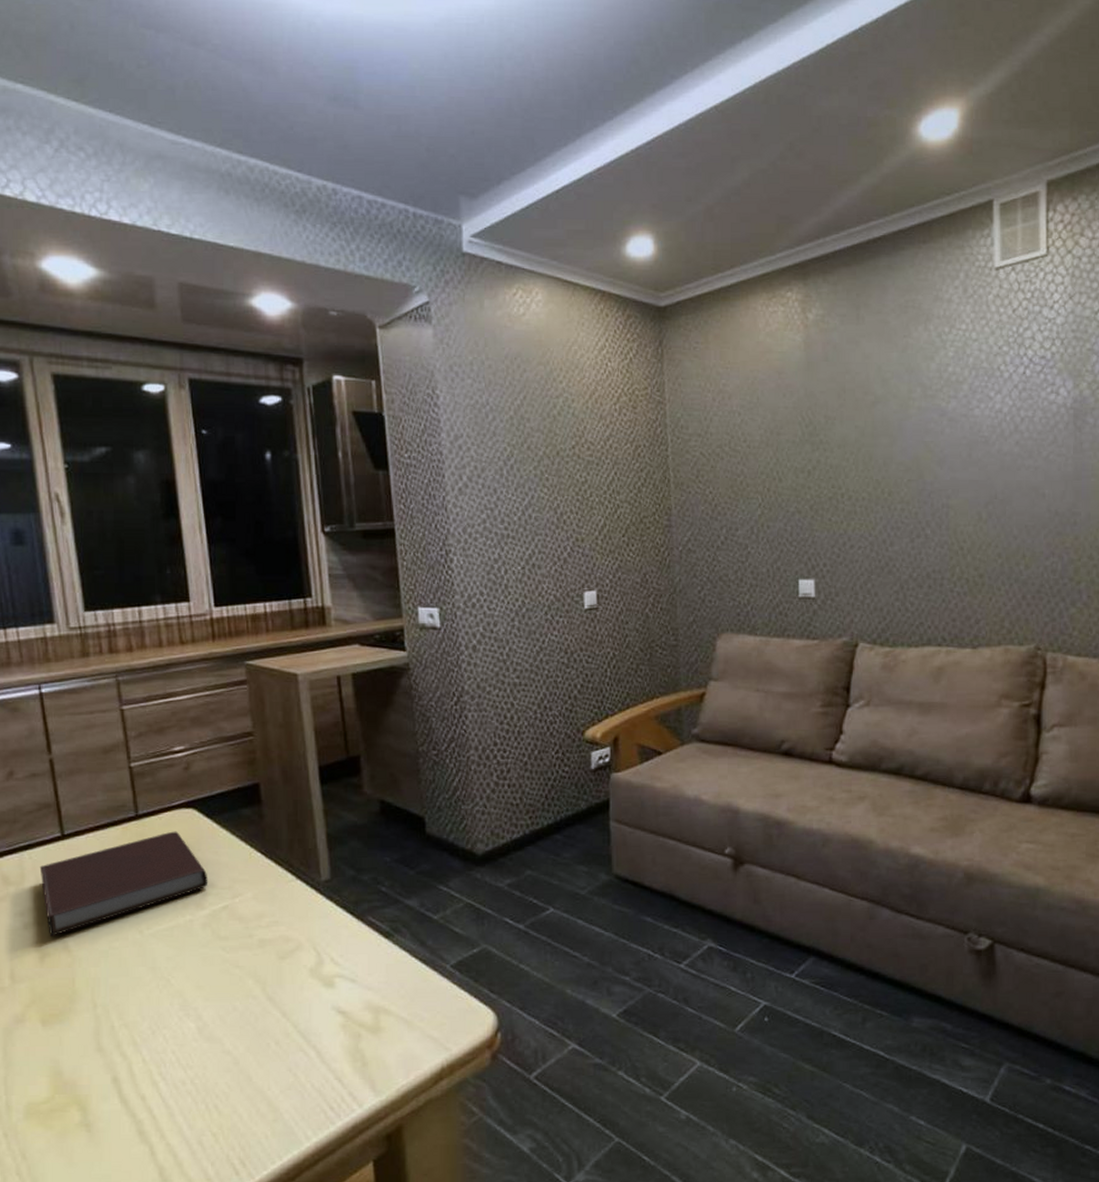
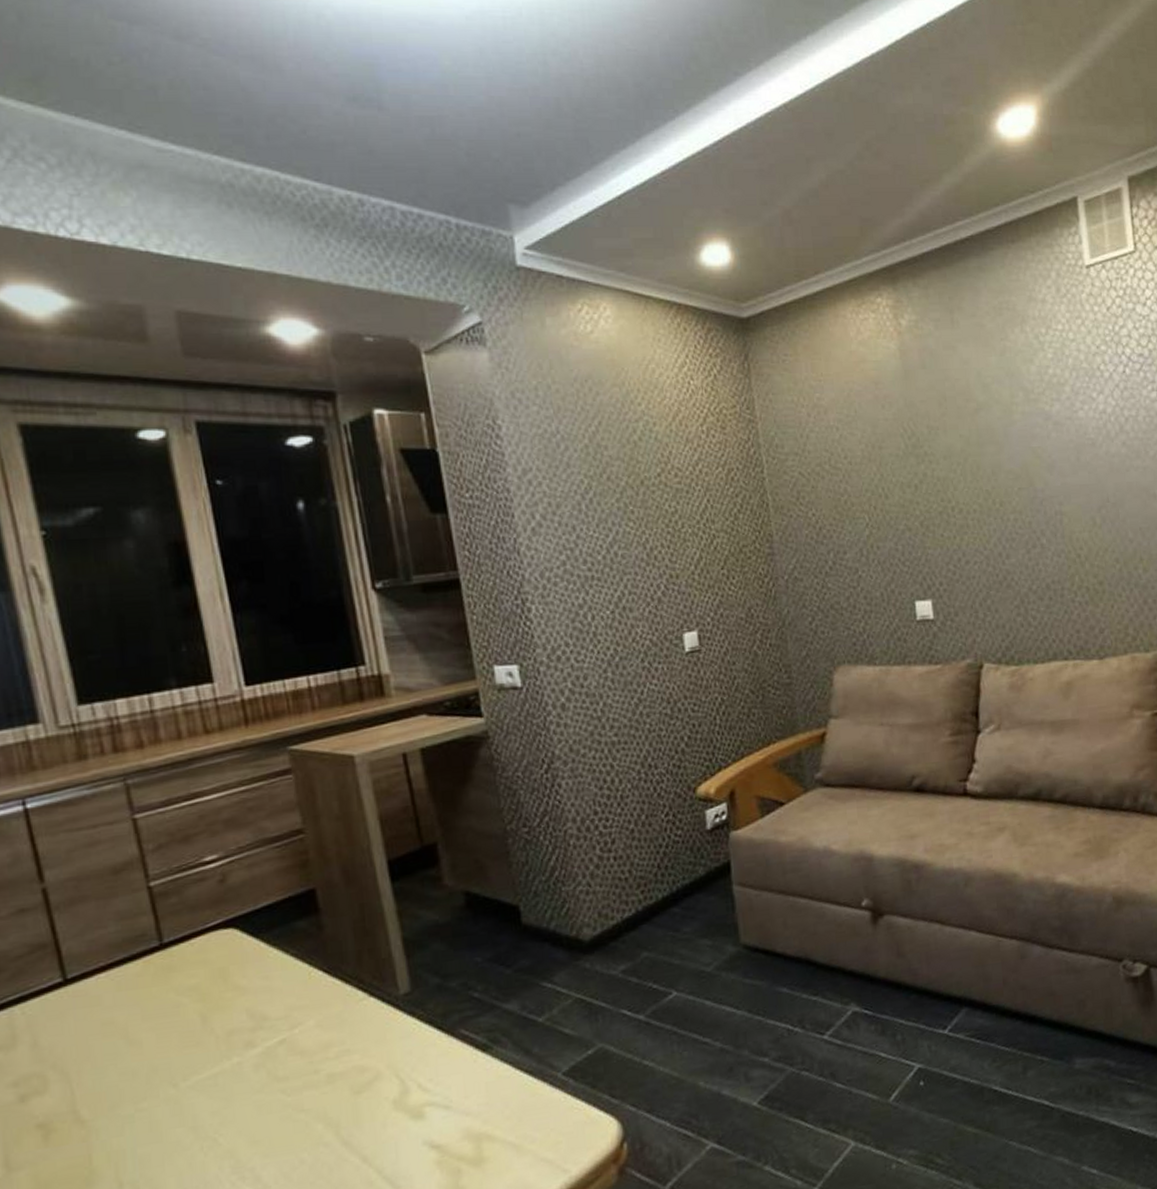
notebook: present [39,831,208,936] -> none [36,957,259,1107]

